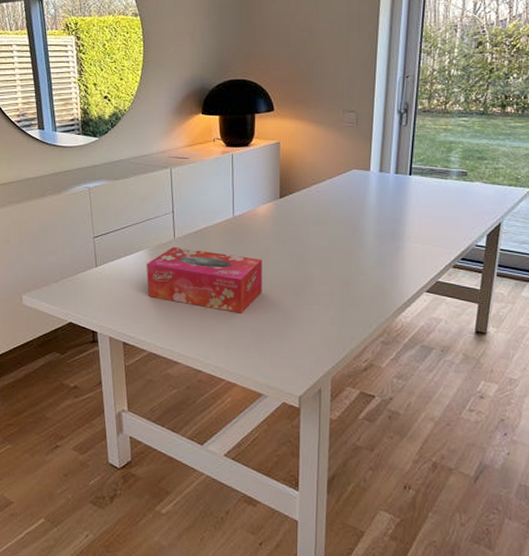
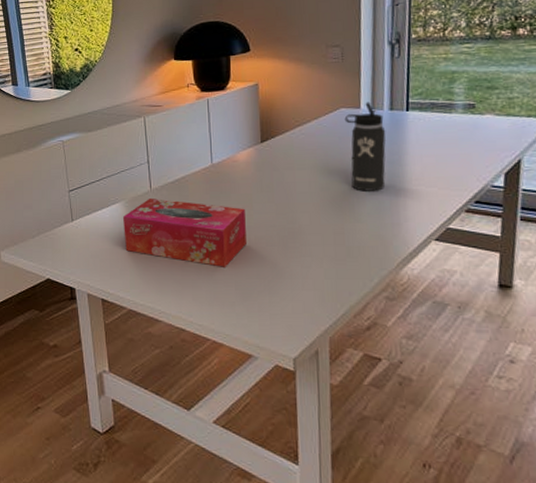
thermos bottle: none [355,165,391,247] -> present [344,102,386,191]

